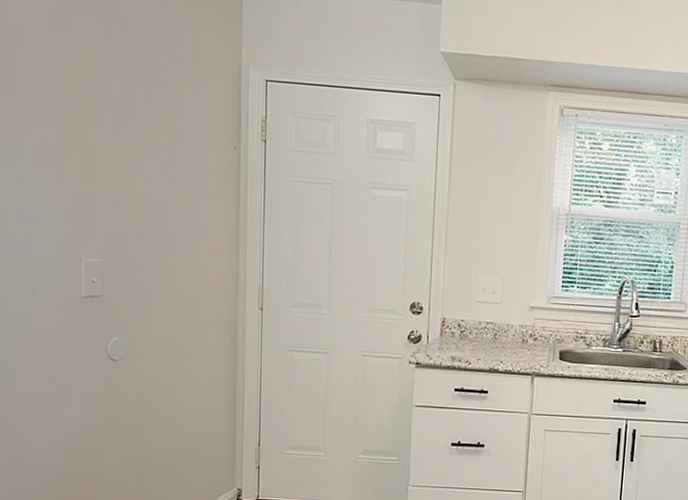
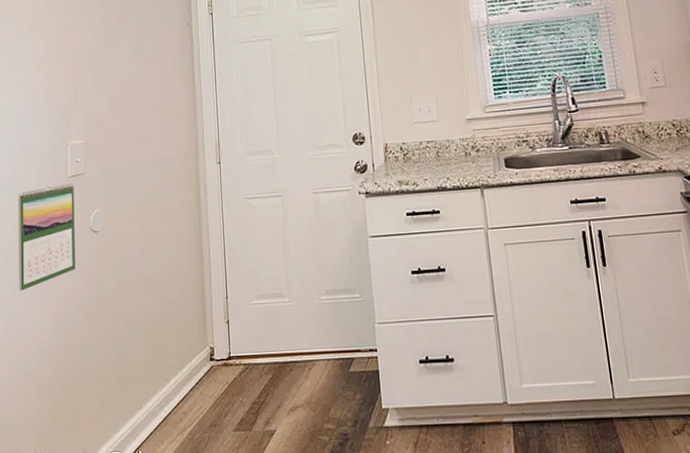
calendar: none [19,303,90,410] -> present [17,183,76,291]

